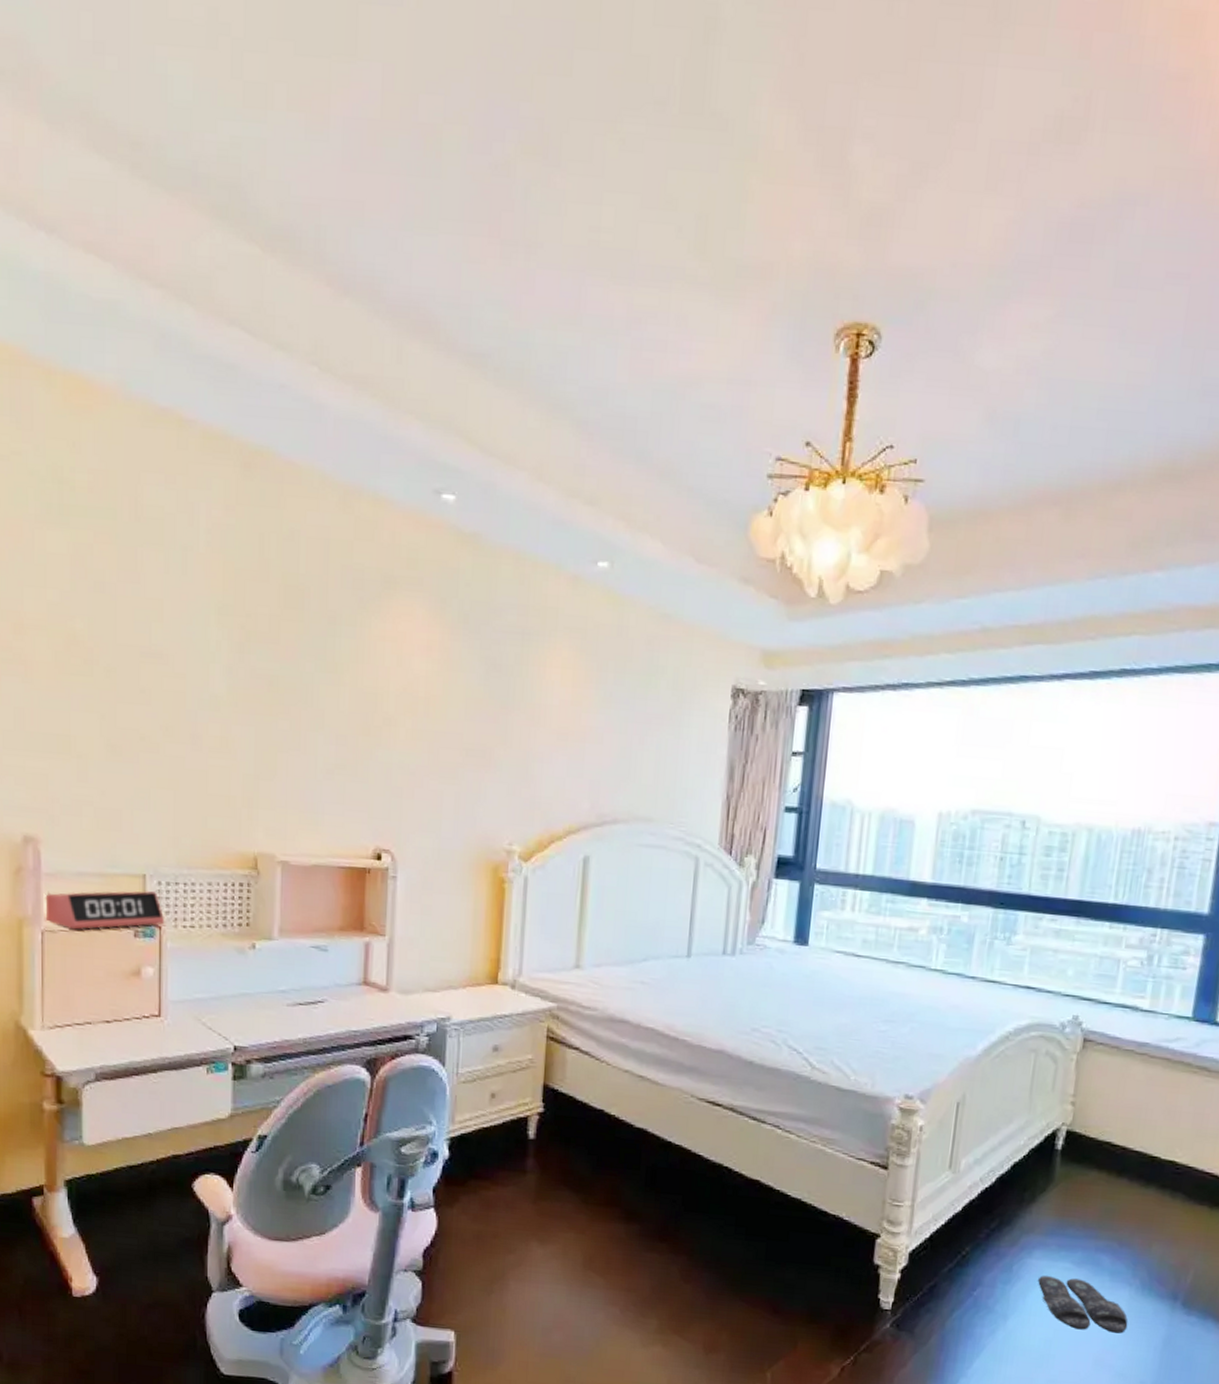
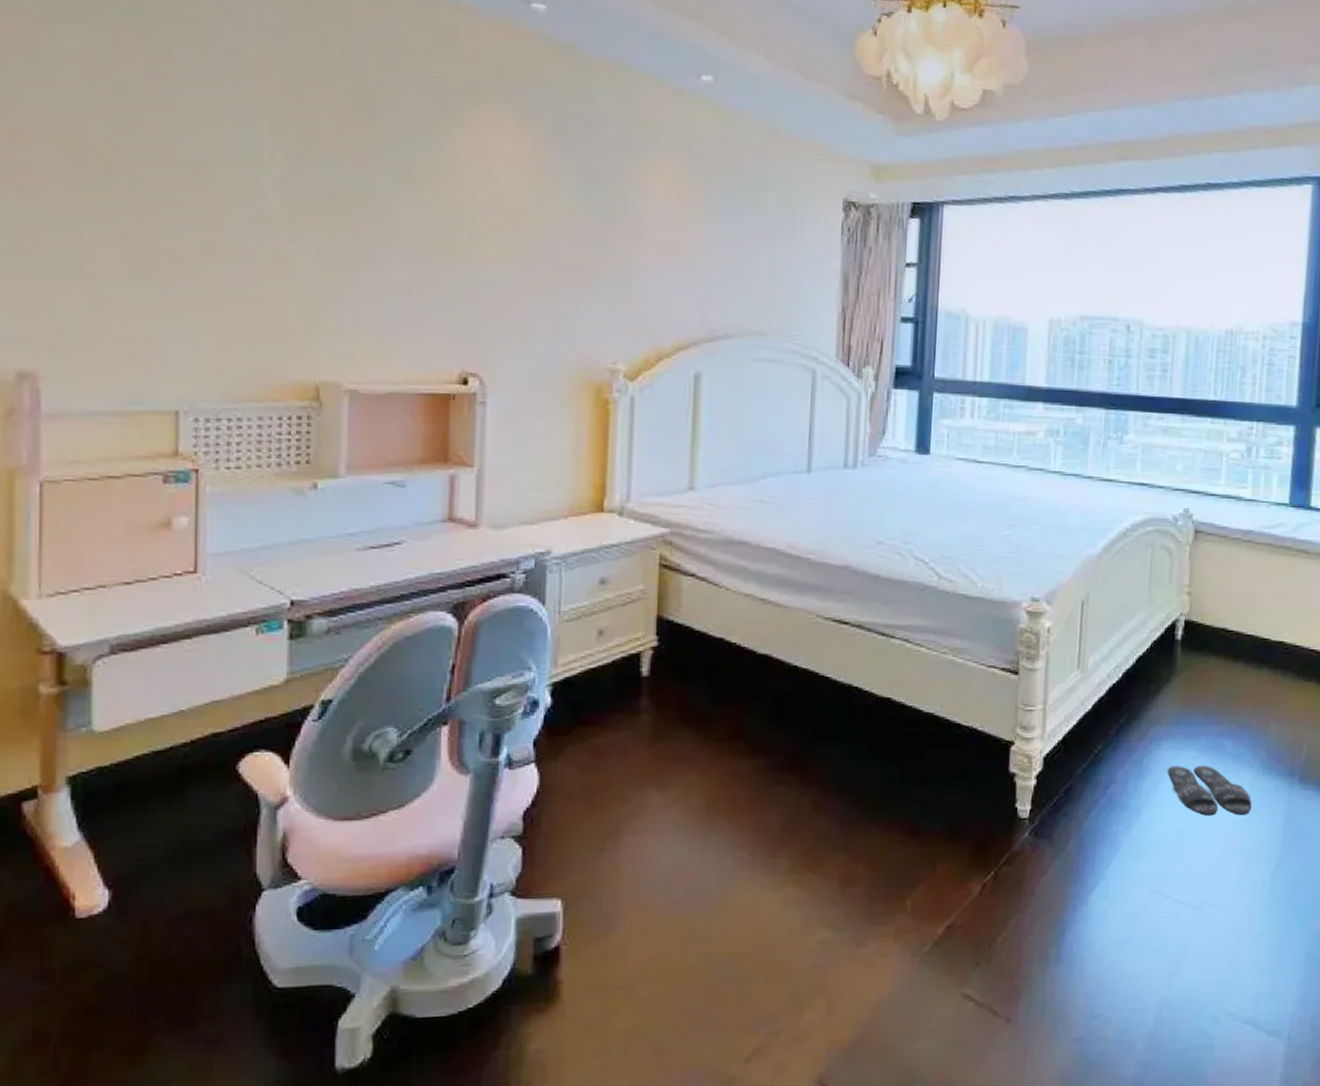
alarm clock: present [45,891,164,930] -> none [45,430,202,478]

